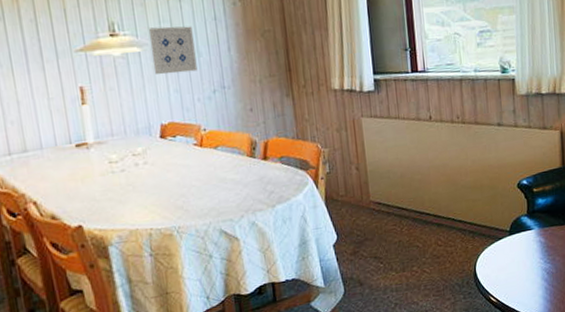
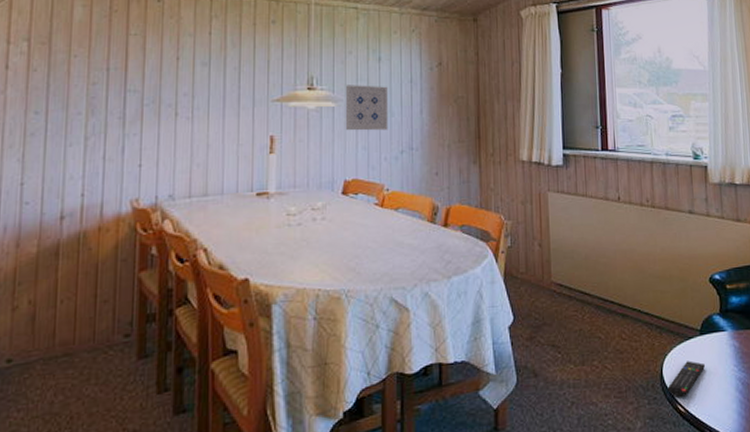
remote control: none [481,258,514,290] -> present [667,360,705,397]

